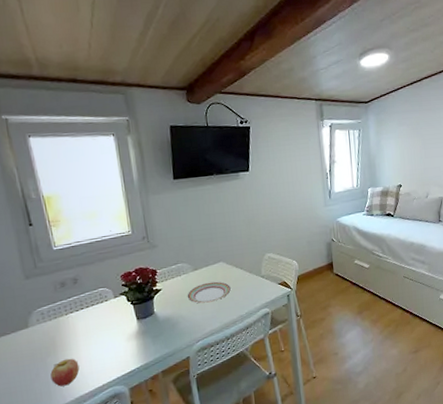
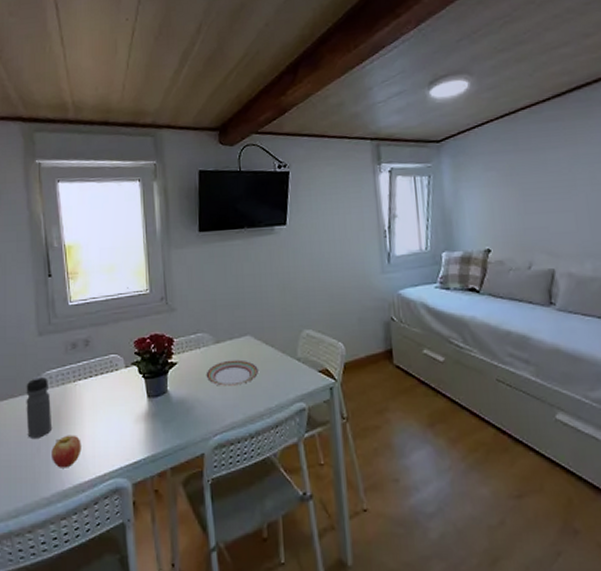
water bottle: none [18,313,48,367] -> present [26,376,51,438]

